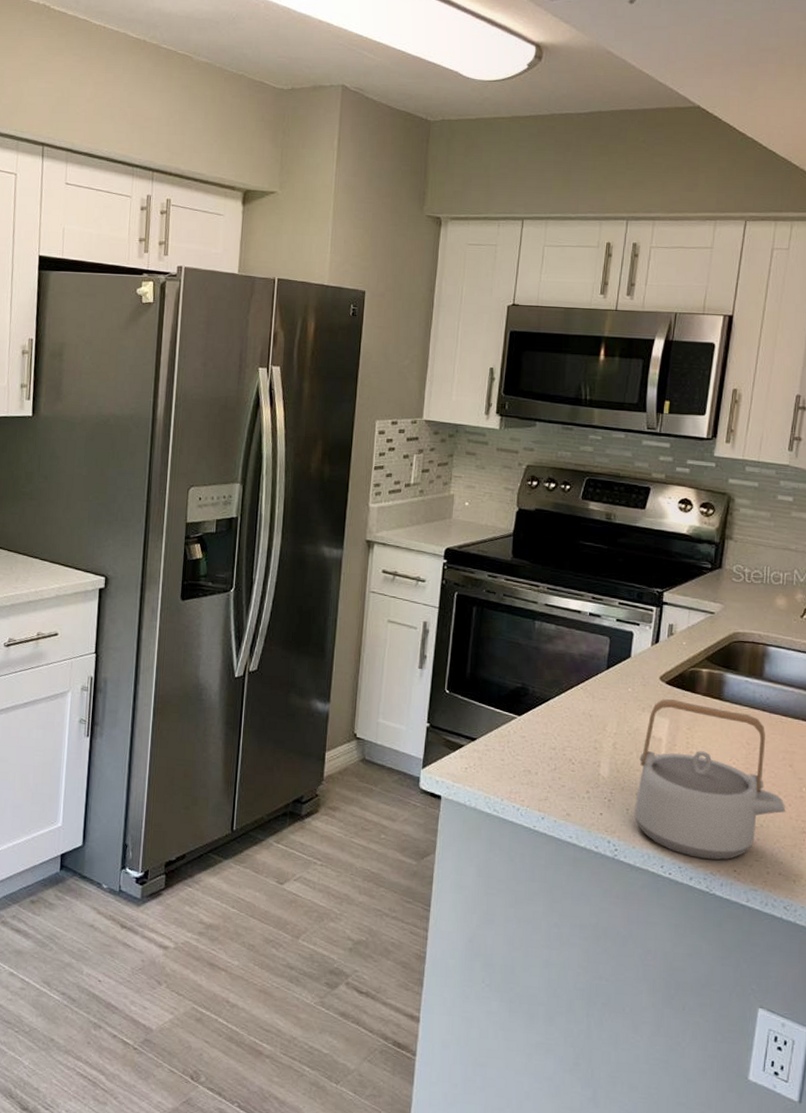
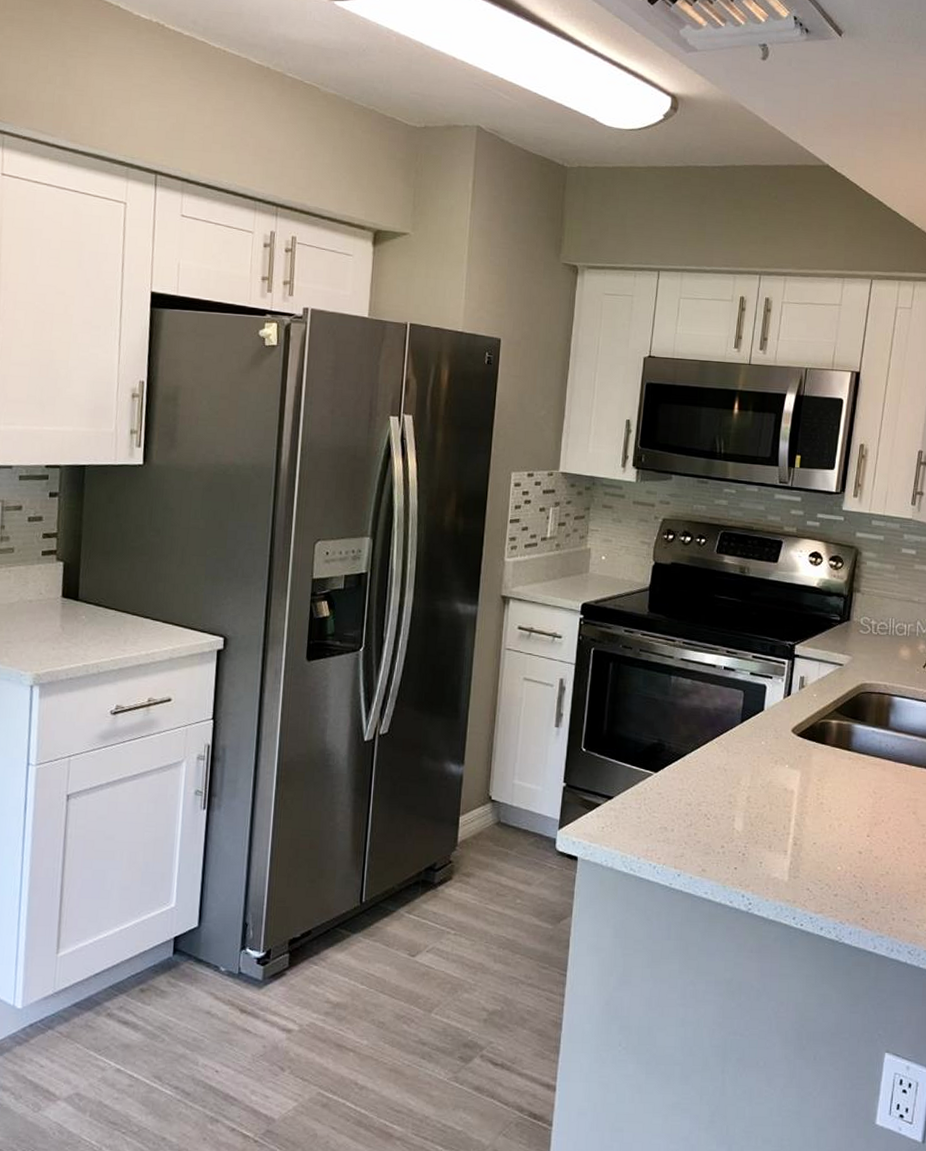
teapot: present [634,698,786,861] -> none [767,750,910,909]

